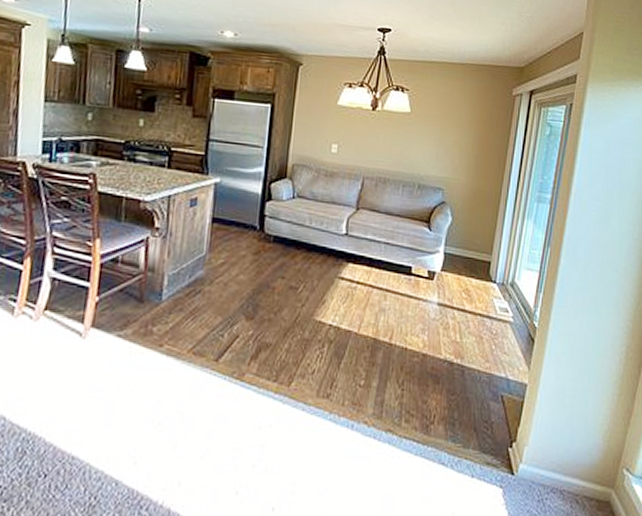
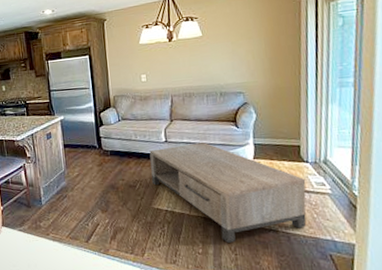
coffee table: none [319,242,490,374] -> present [149,142,307,243]

